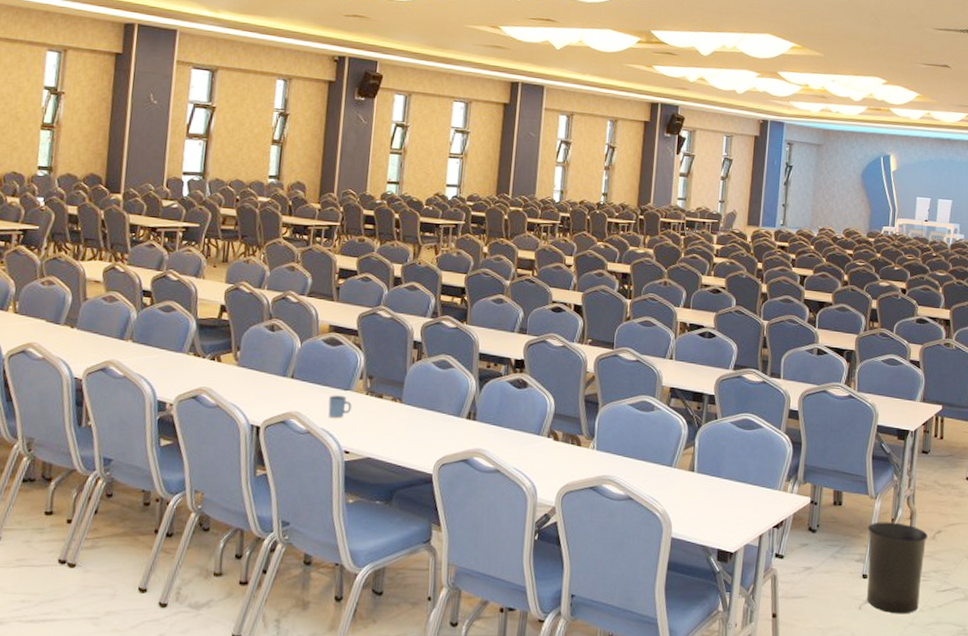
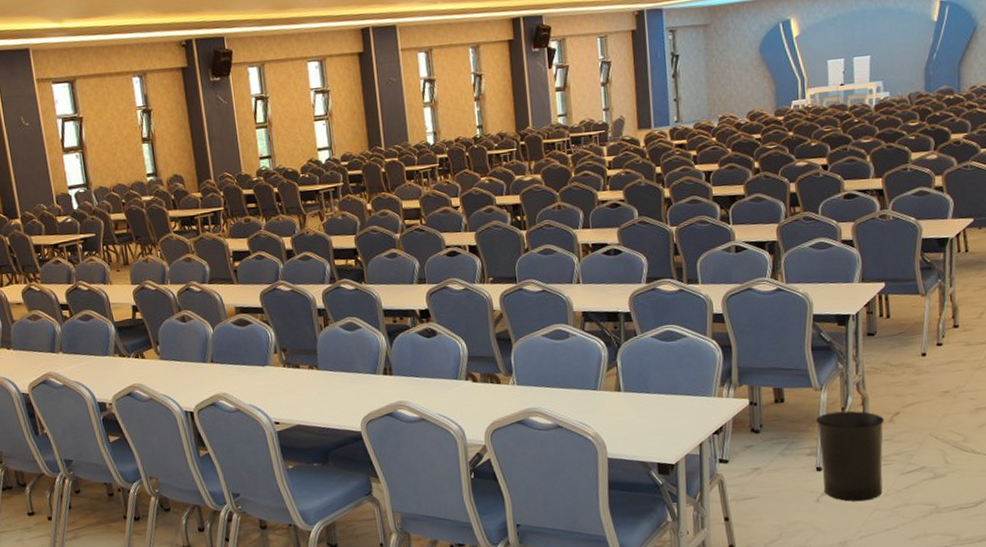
mug: present [327,395,352,419] -> none [250,371,273,395]

